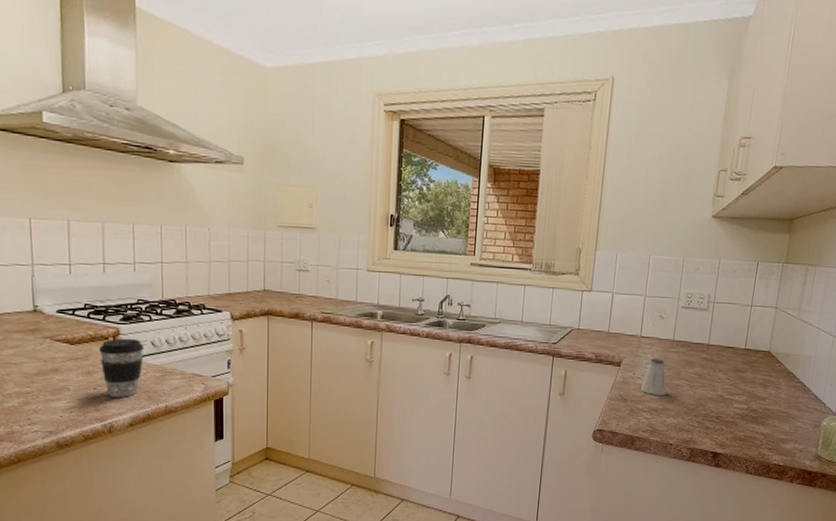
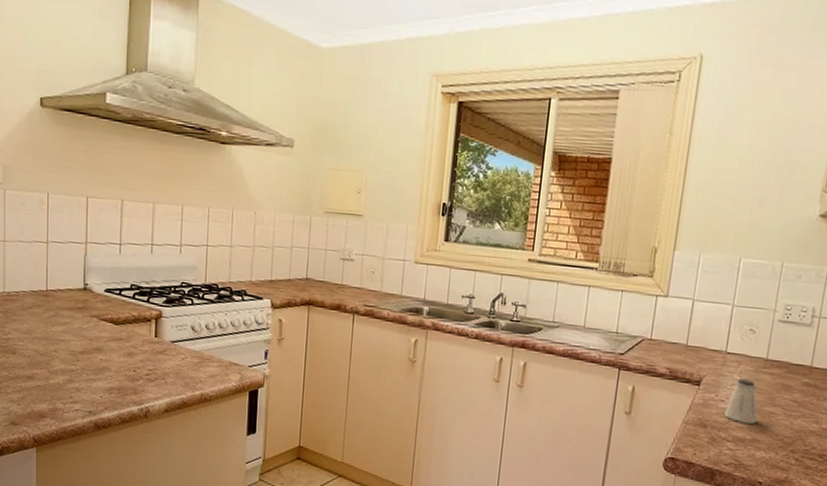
coffee cup: present [99,338,145,397] -> none [141,321,185,382]

